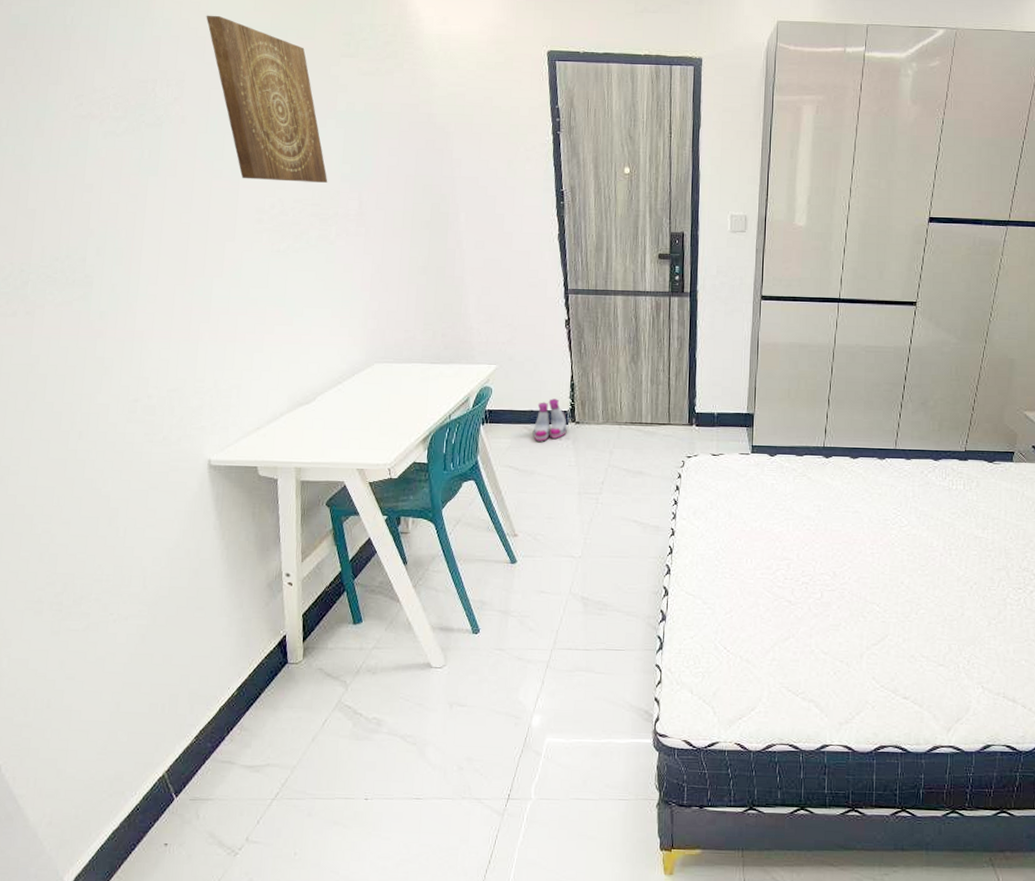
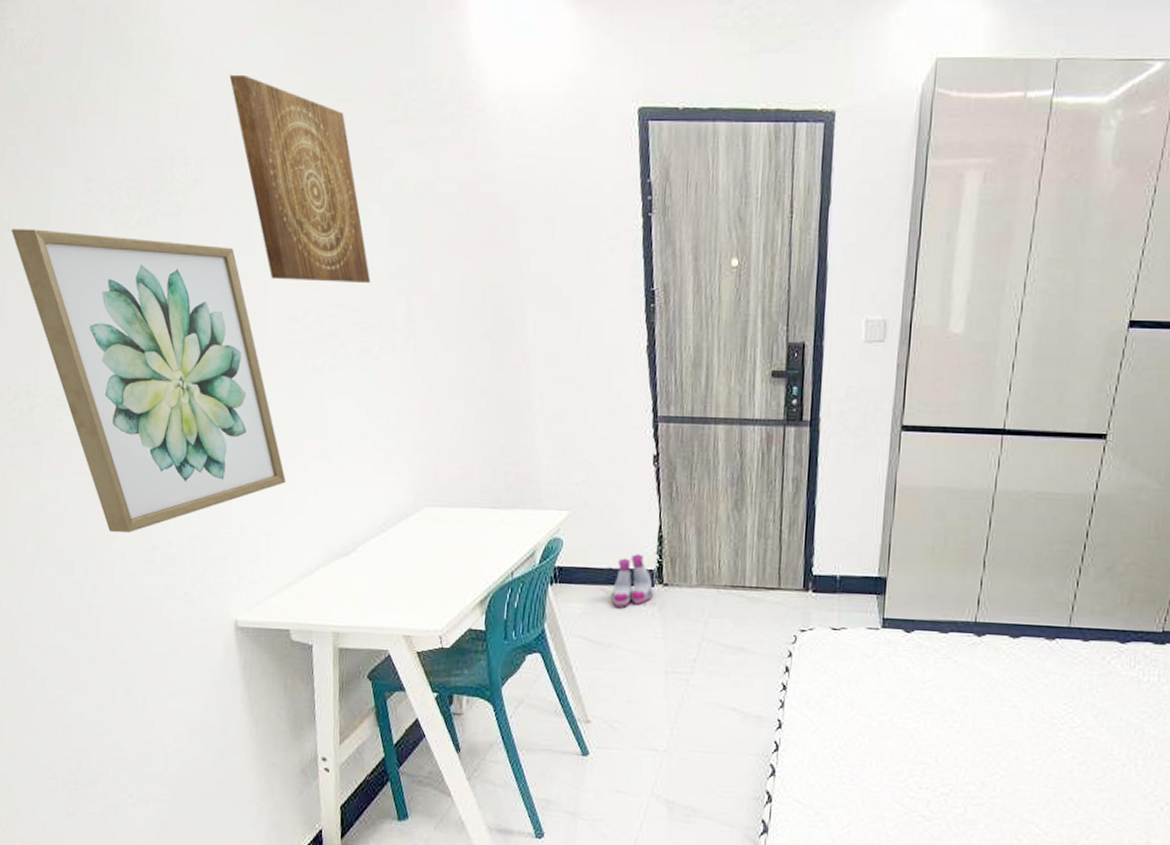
wall art: none [8,135,255,389] -> present [11,229,286,533]

